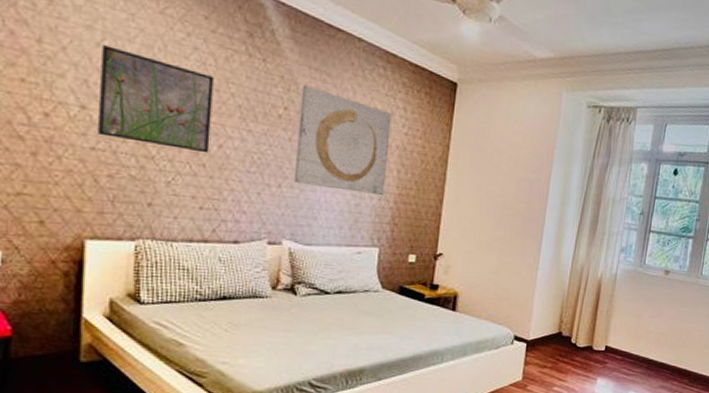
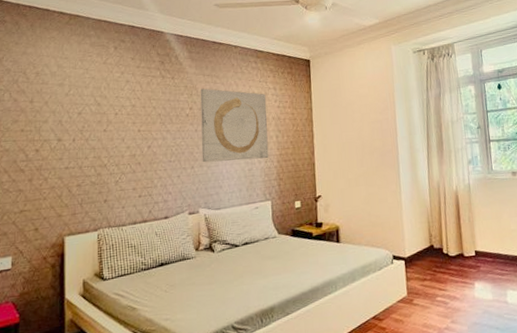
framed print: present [98,45,214,153] -> none [69,94,142,158]

